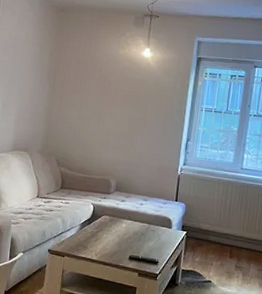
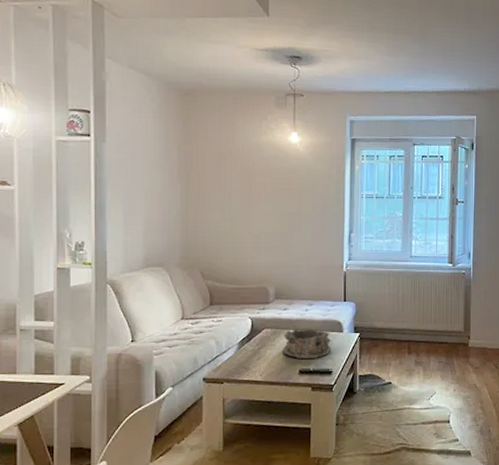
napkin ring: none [116,218,160,248] -> present [282,328,332,360]

